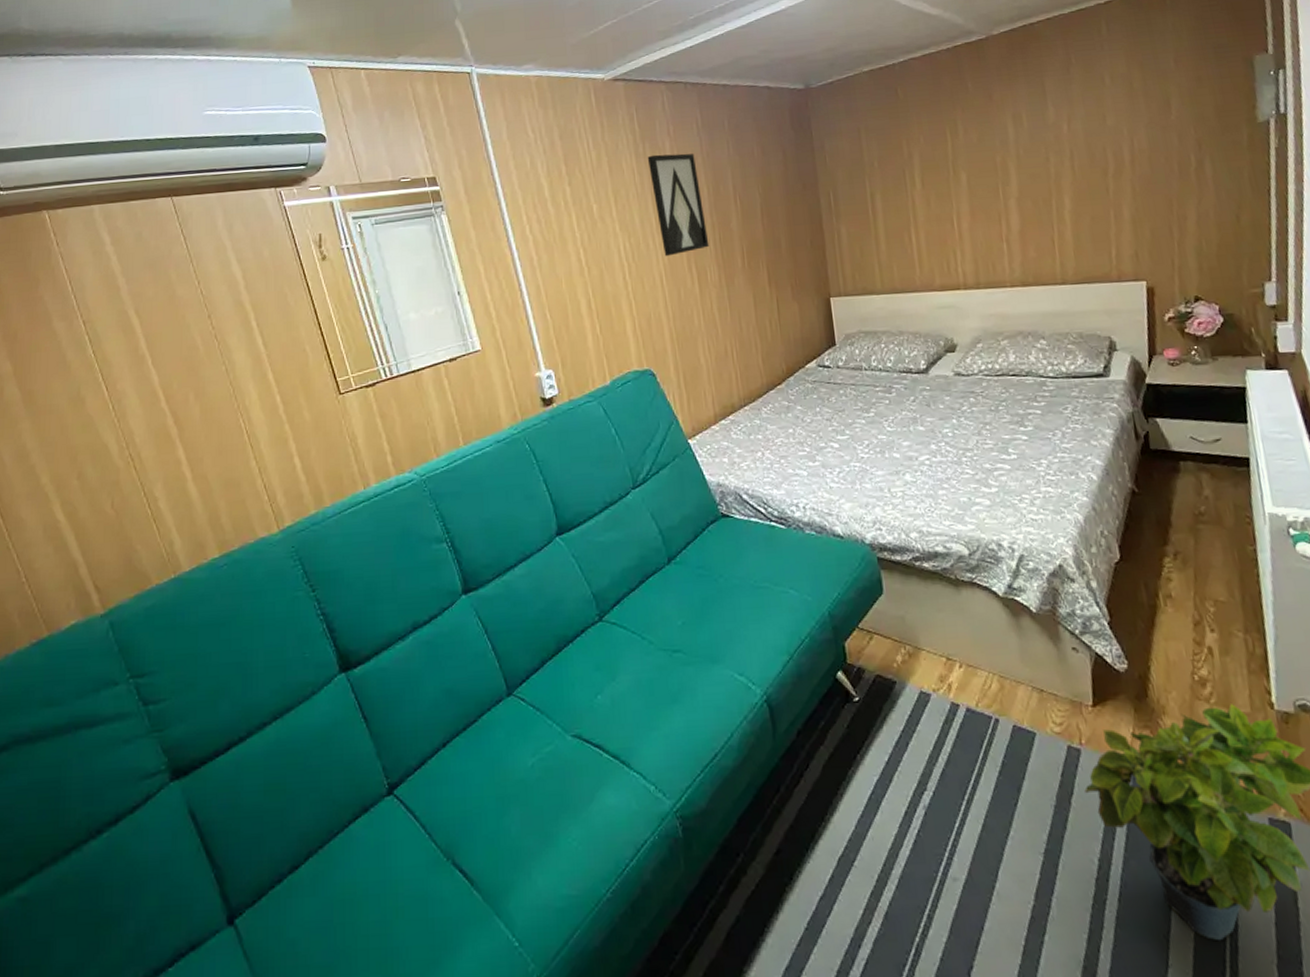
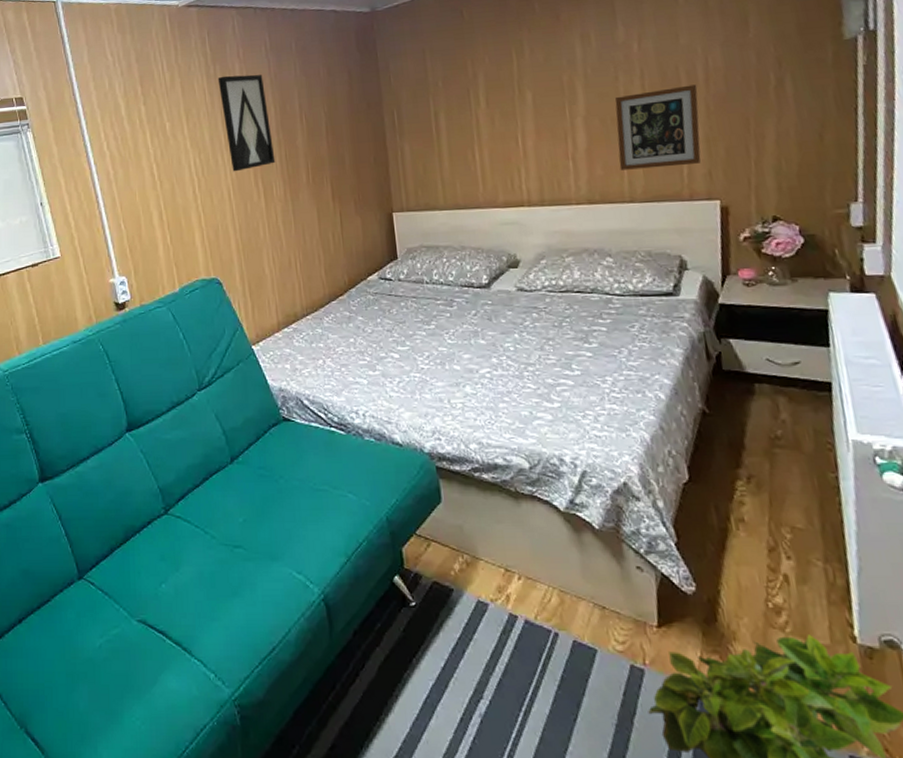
picture frame: none [1046,166,1128,252] -> present [614,84,701,170]

